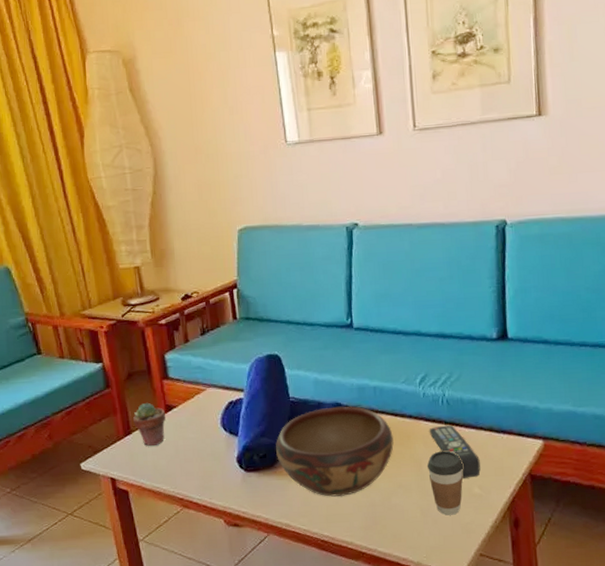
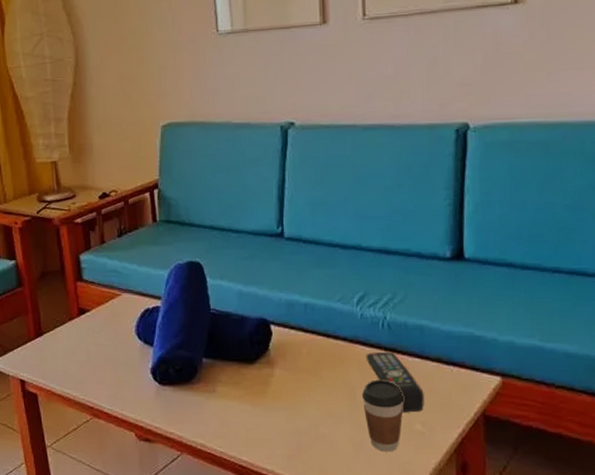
potted succulent: present [132,402,166,446] -> none [44,304,79,349]
decorative bowl: present [276,406,394,497] -> none [193,322,325,421]

